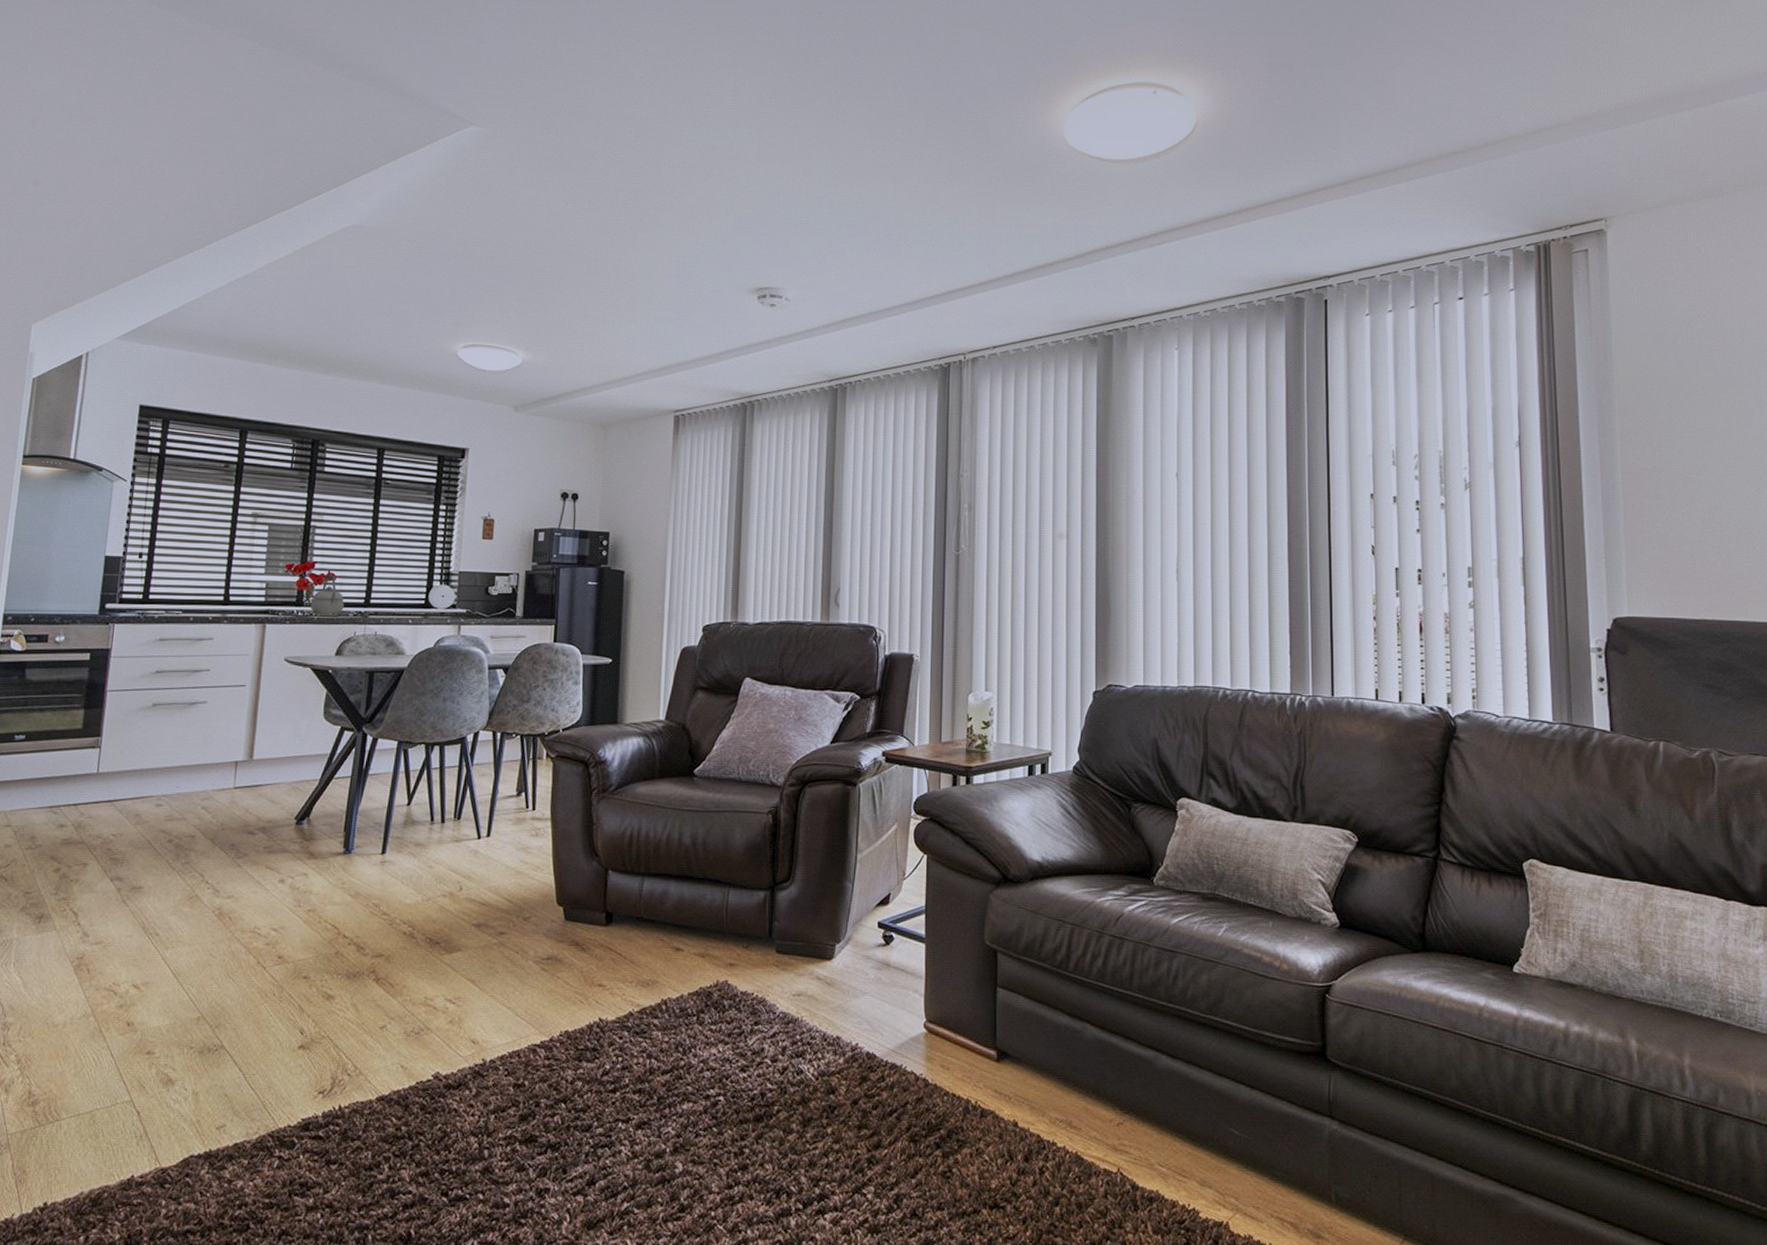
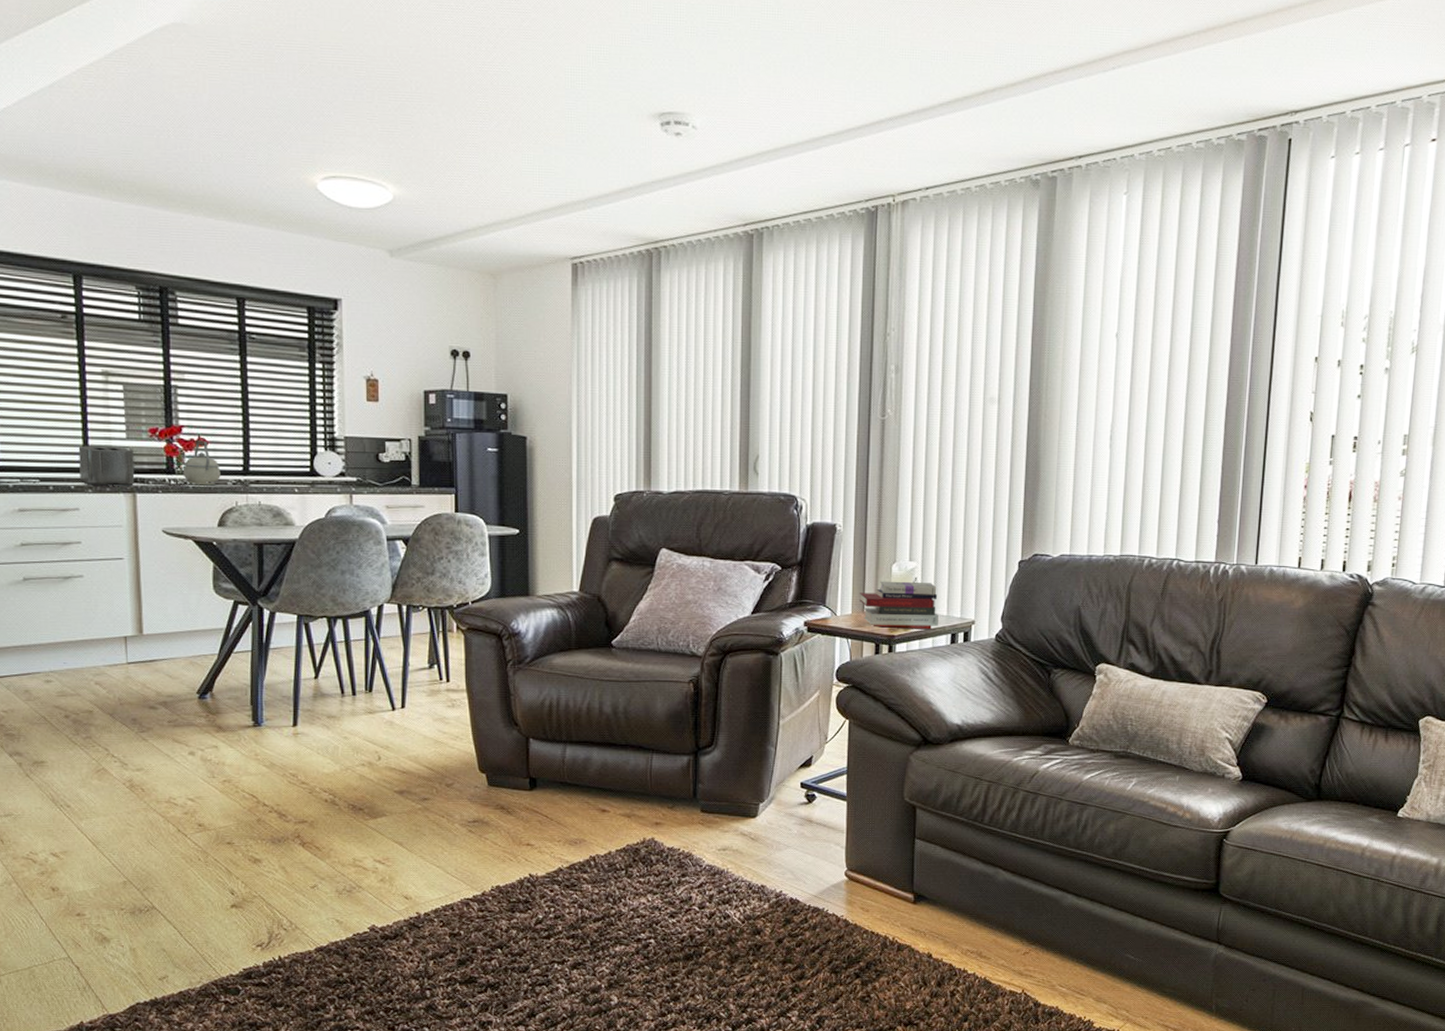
toaster: none [218,580,269,618] -> present [78,445,135,486]
books: none [937,711,1015,761] -> present [859,581,939,630]

